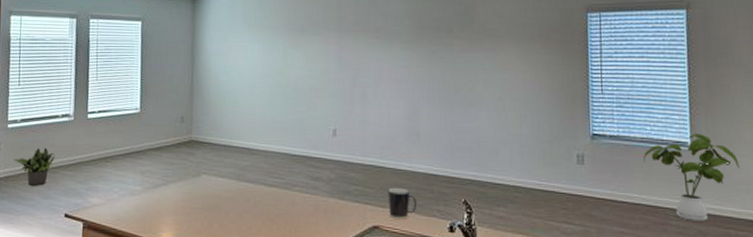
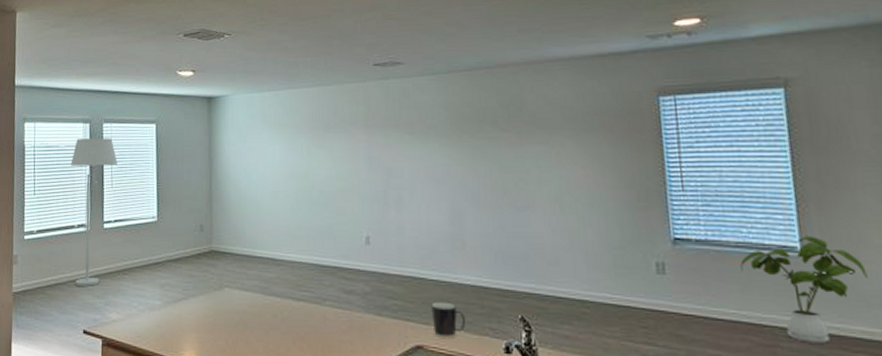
potted plant: present [13,147,55,186] -> none [31,259,72,300]
floor lamp: none [56,33,103,174] -> present [70,138,117,287]

